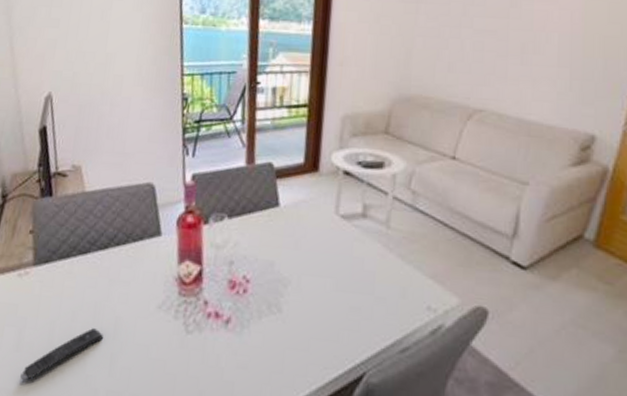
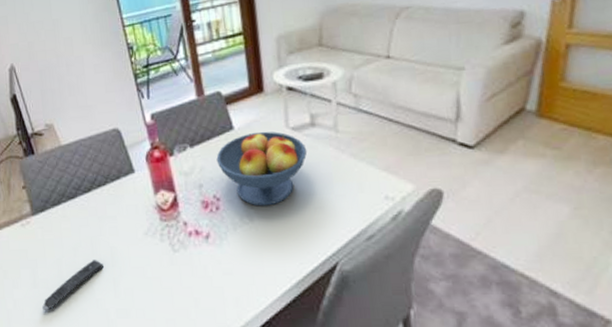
fruit bowl: none [254,213,354,298] -> present [216,131,308,206]

